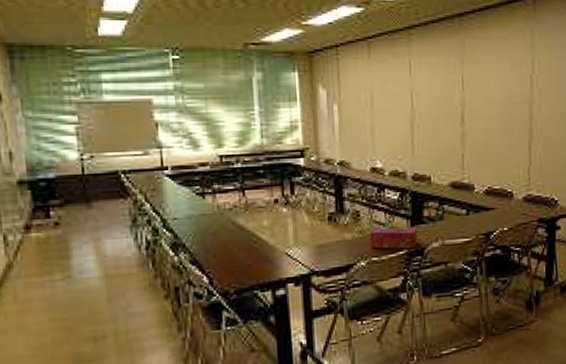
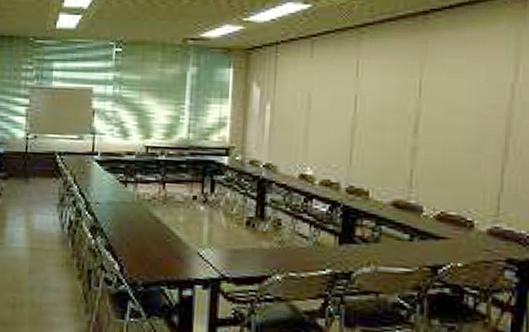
tissue box: present [370,227,417,249] -> none [289,240,345,270]

